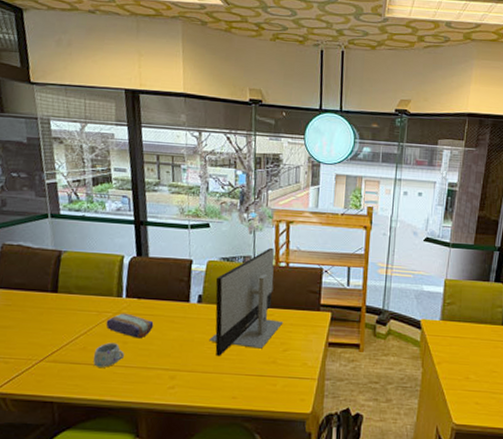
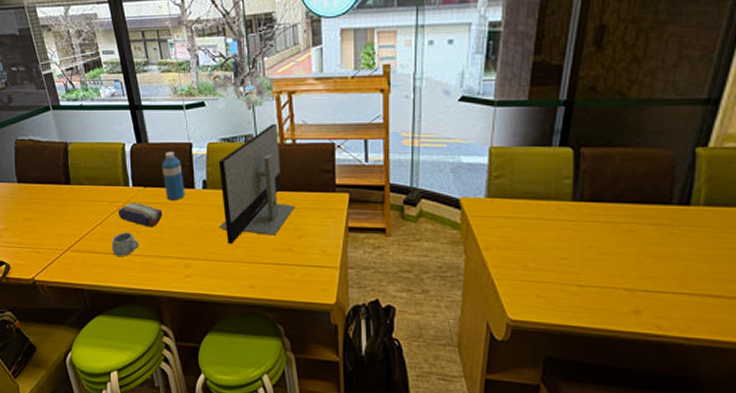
water bottle: none [158,266,180,313] -> present [162,151,185,200]

